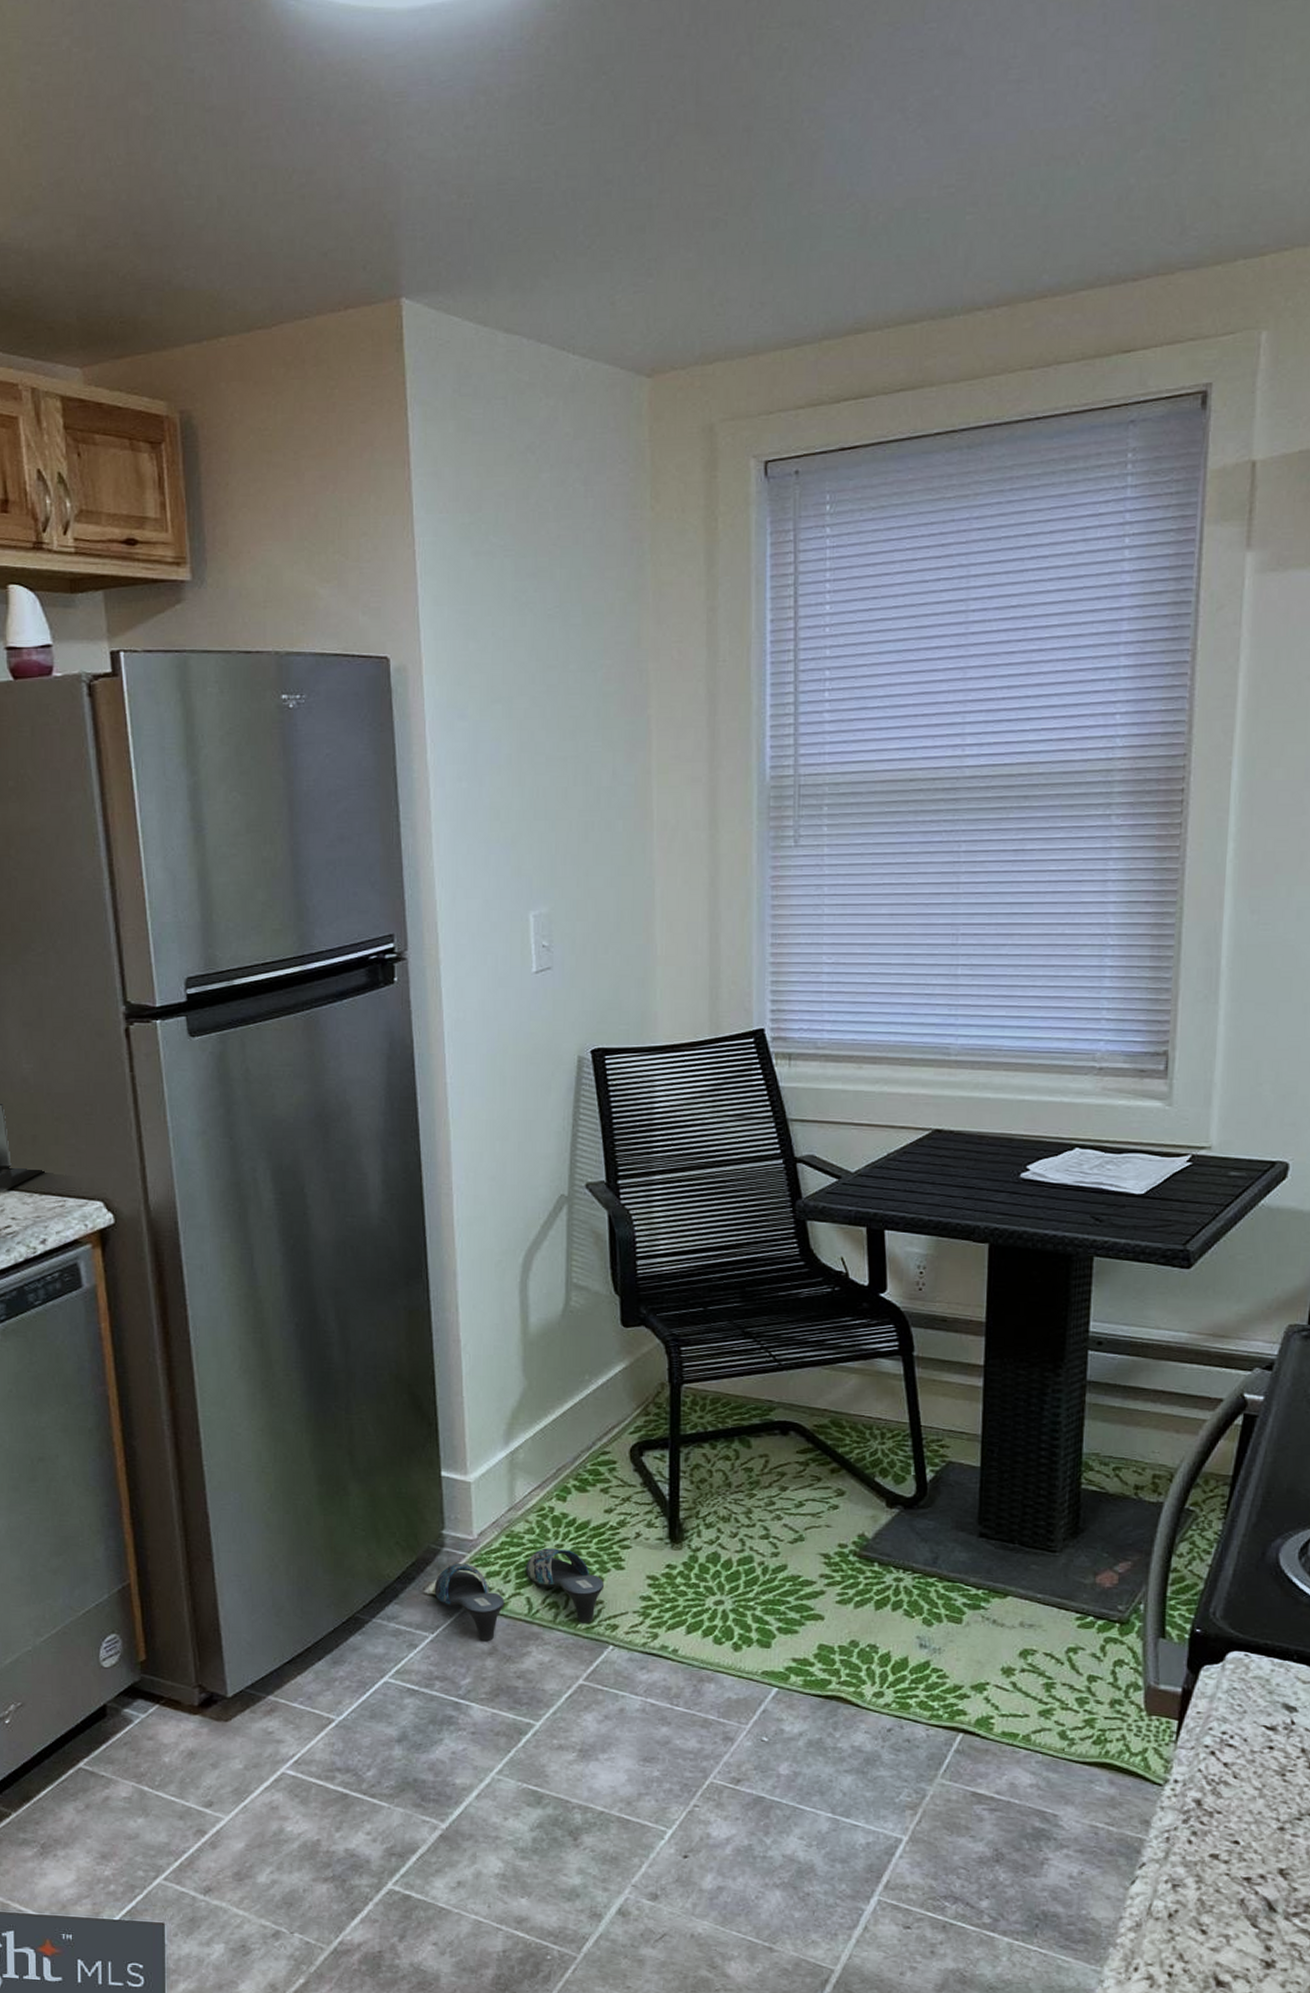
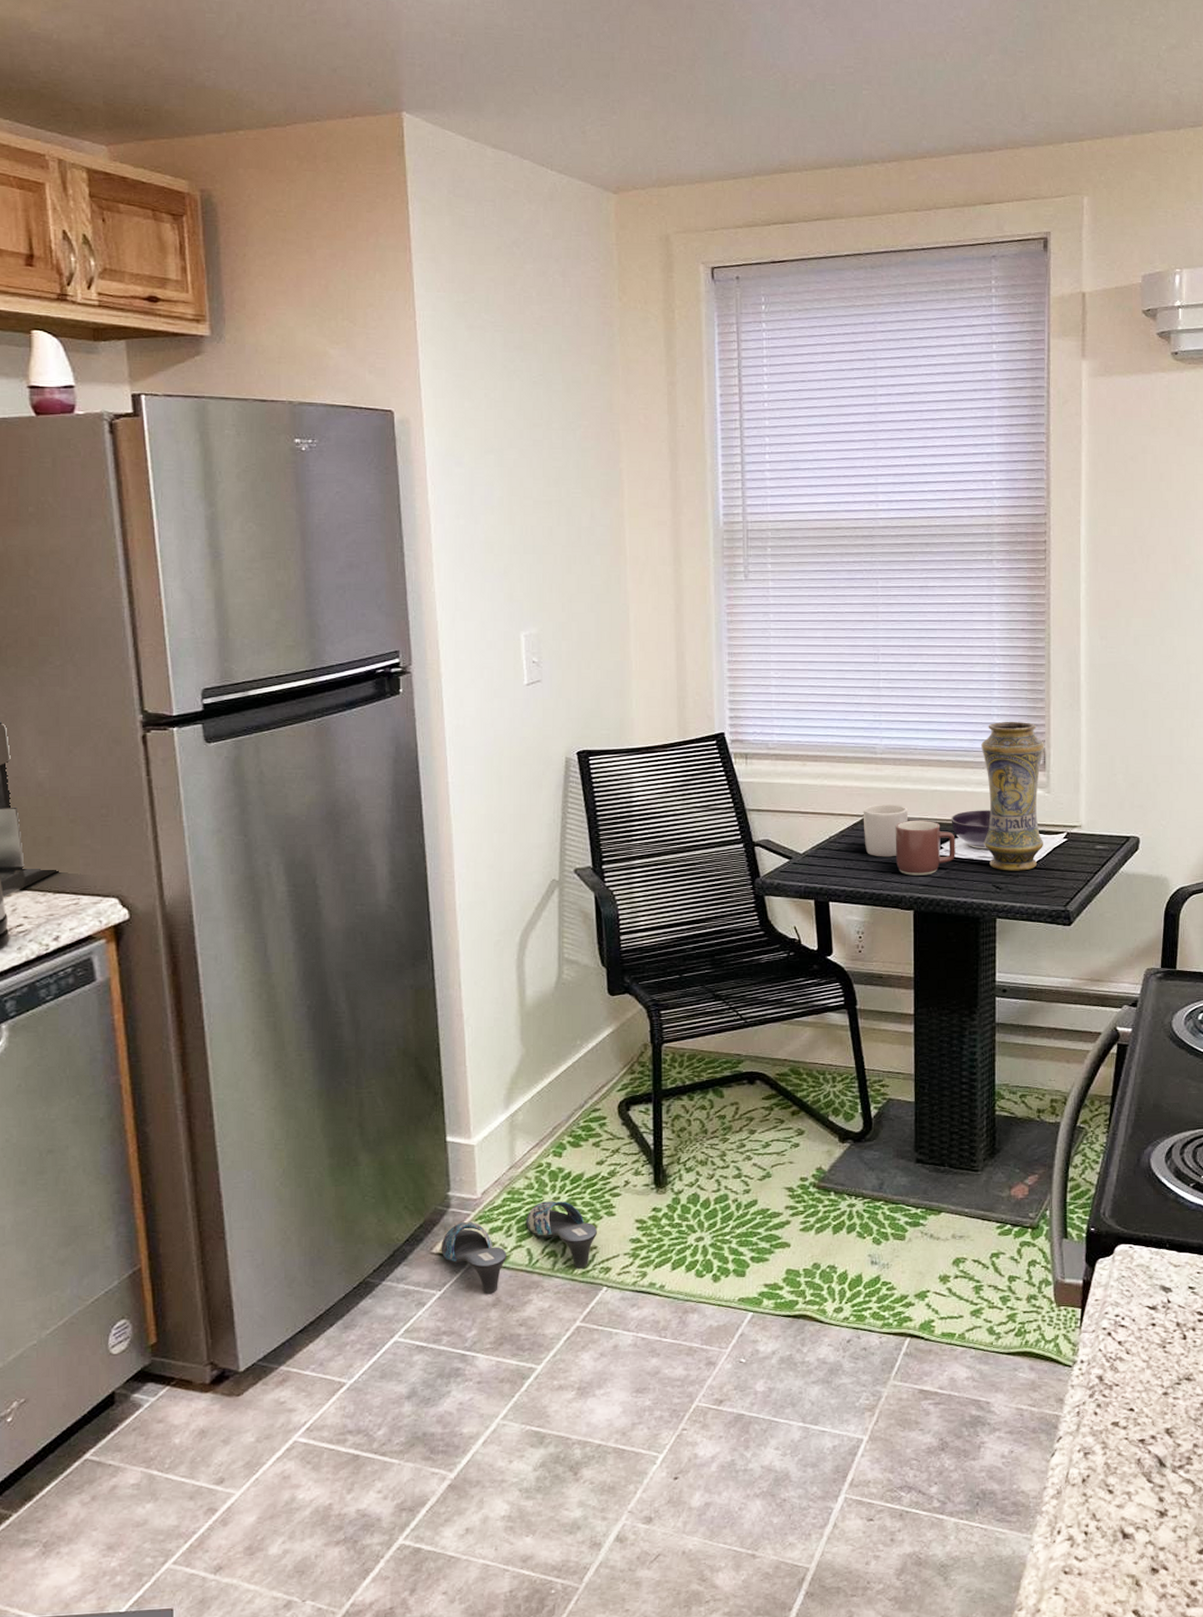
mug: none [930,1115,988,1180] -> present [863,803,909,857]
mug: none [969,1135,1046,1203] -> present [895,820,955,876]
bowl: none [1041,1125,1093,1173] -> present [951,810,990,849]
vase: none [1080,1016,1168,1201] -> present [981,721,1044,871]

